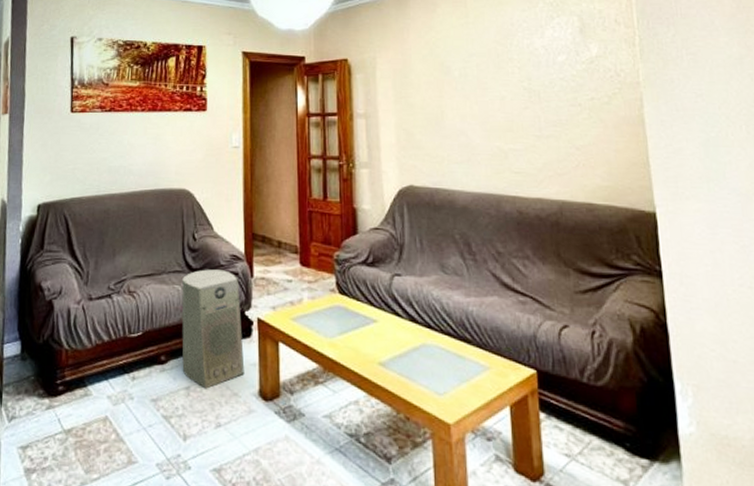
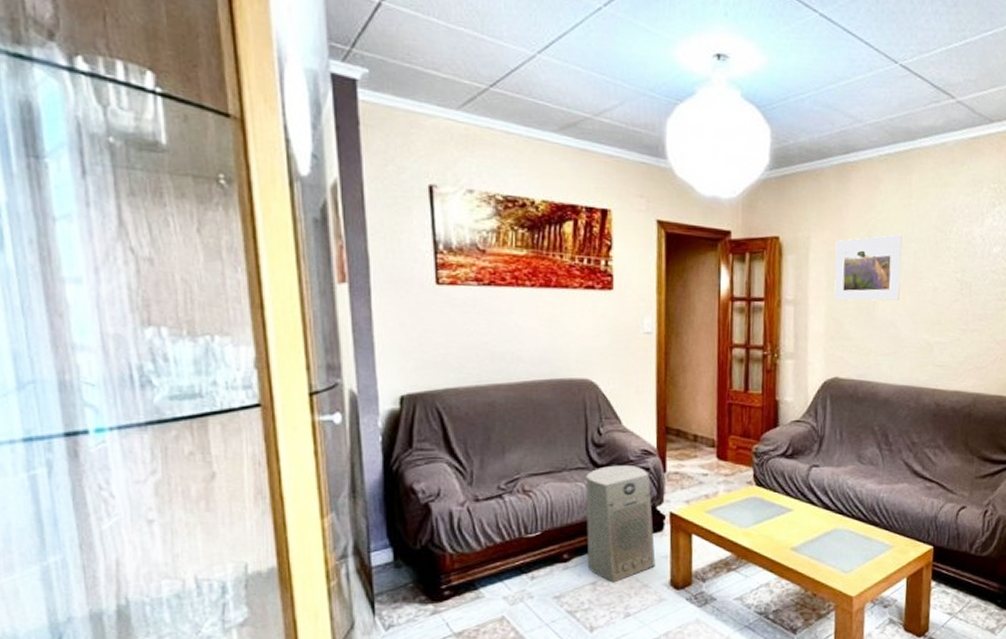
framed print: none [400,50,467,113] -> present [834,234,902,301]

